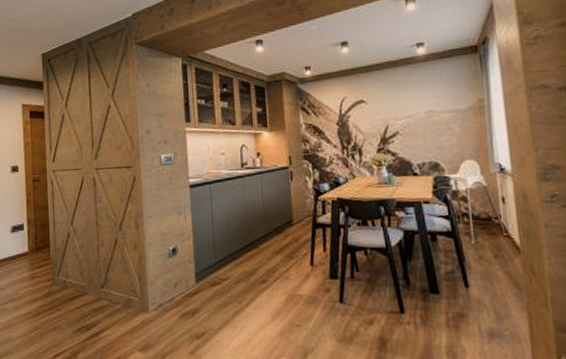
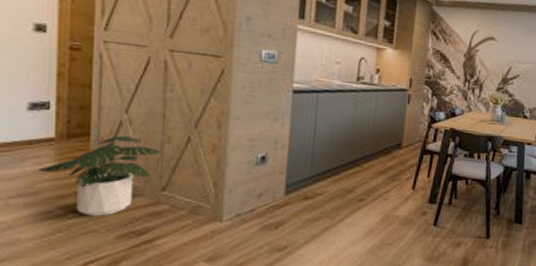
potted plant: none [20,244,98,314] -> present [38,136,162,216]

